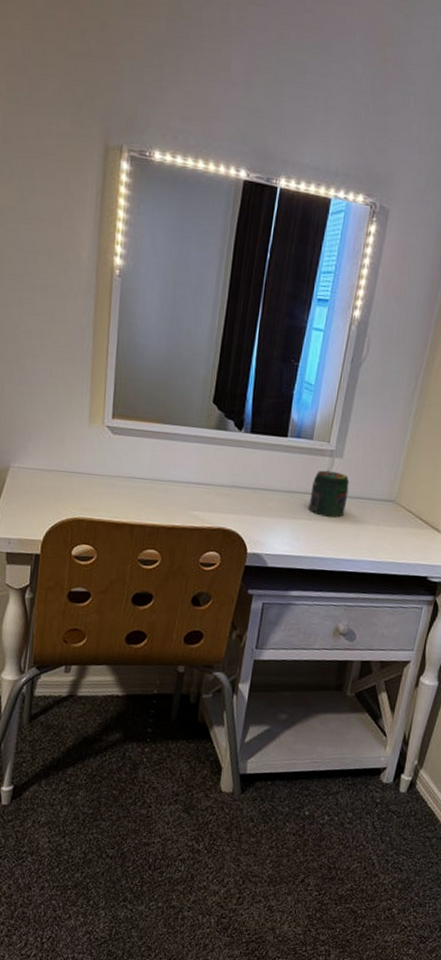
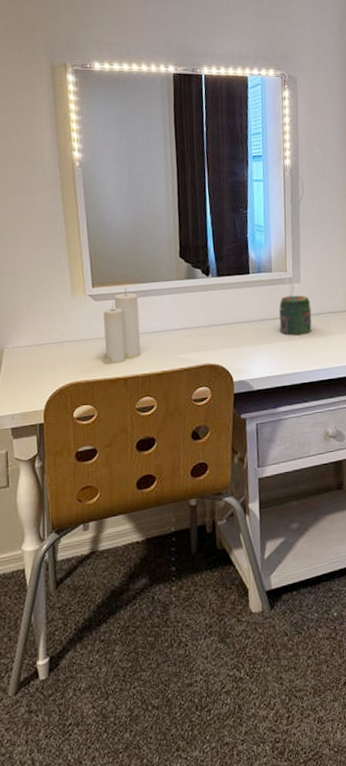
candle: none [110,425,160,509] -> present [101,287,142,365]

